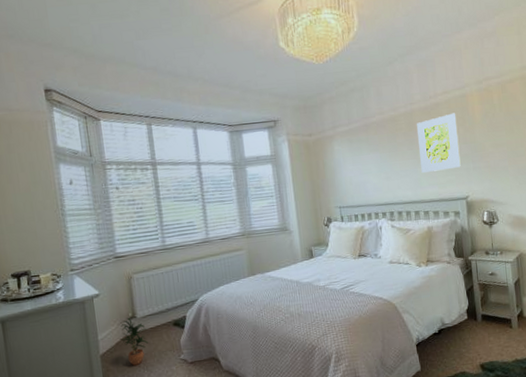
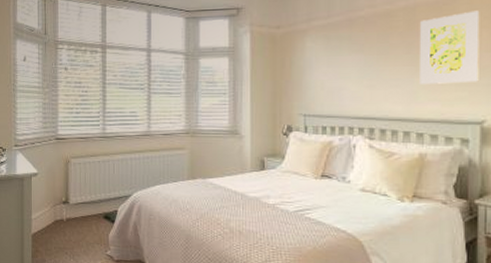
potted plant: present [120,317,149,366] -> none [51,201,79,252]

